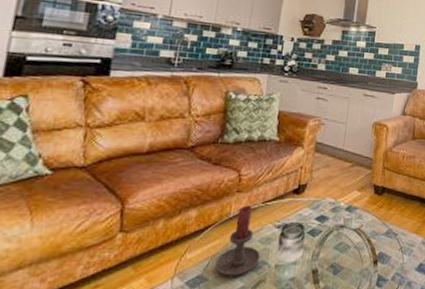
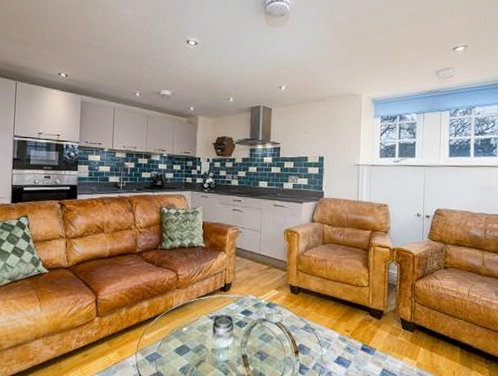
candle holder: present [214,205,261,277] -> none [165,299,199,356]

